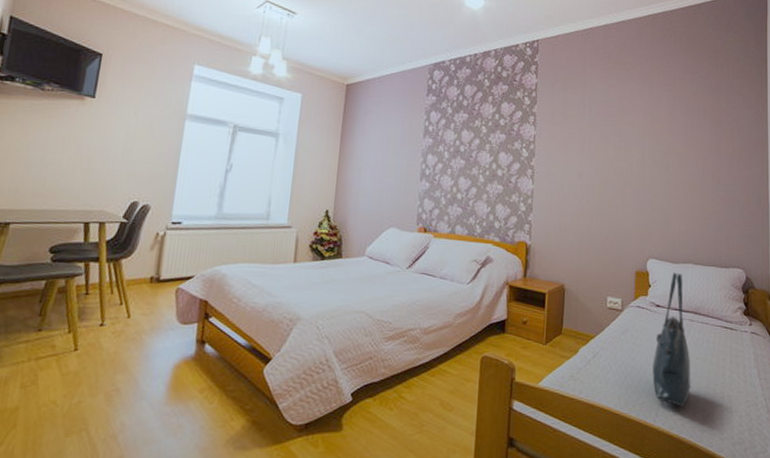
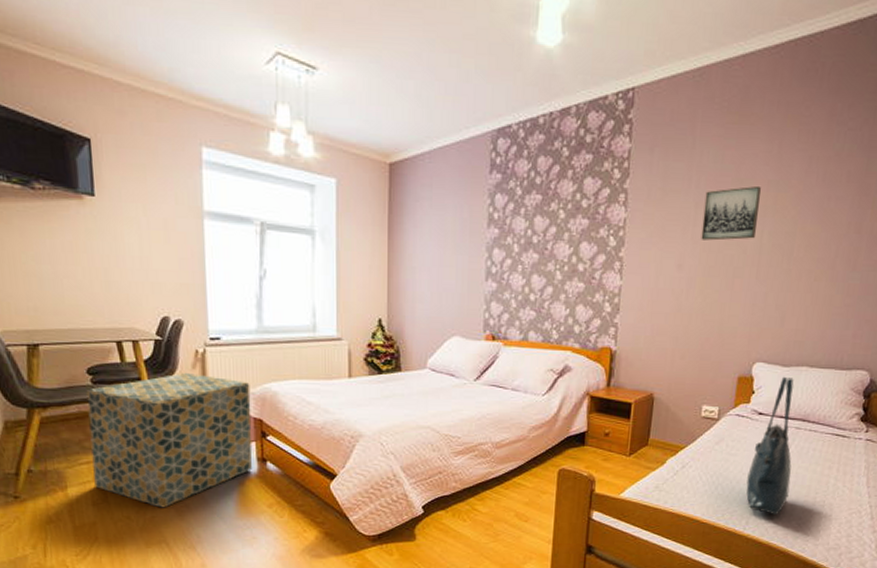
storage ottoman: none [28,254,202,392] -> present [86,373,253,508]
wall art: none [596,115,639,156] -> present [701,185,761,241]

